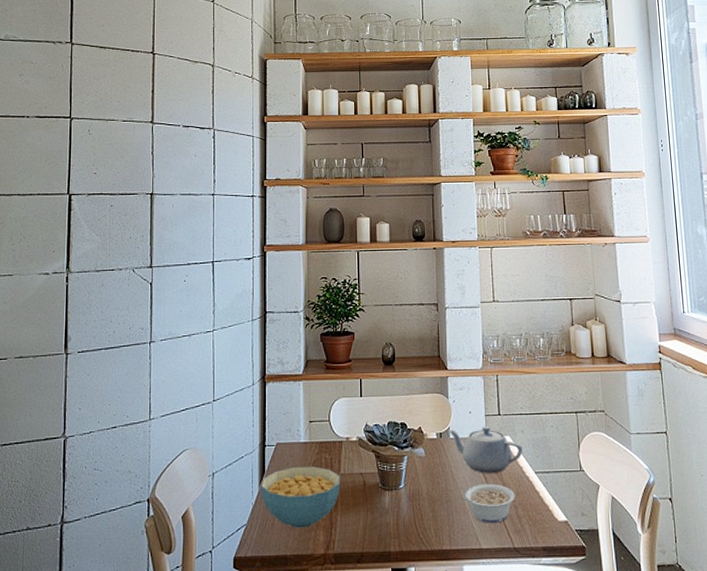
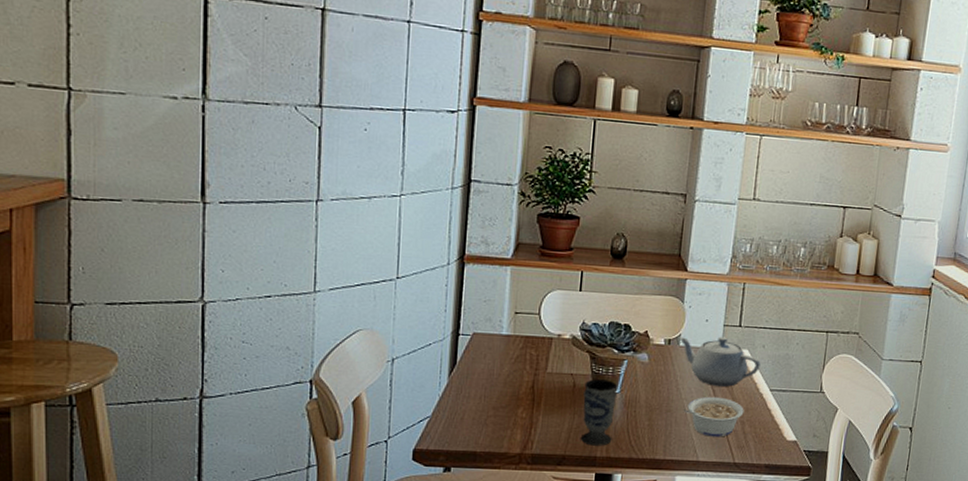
cereal bowl: present [260,467,340,528] -> none [450,360,547,426]
cup: none [373,476,402,541] -> present [580,379,618,446]

